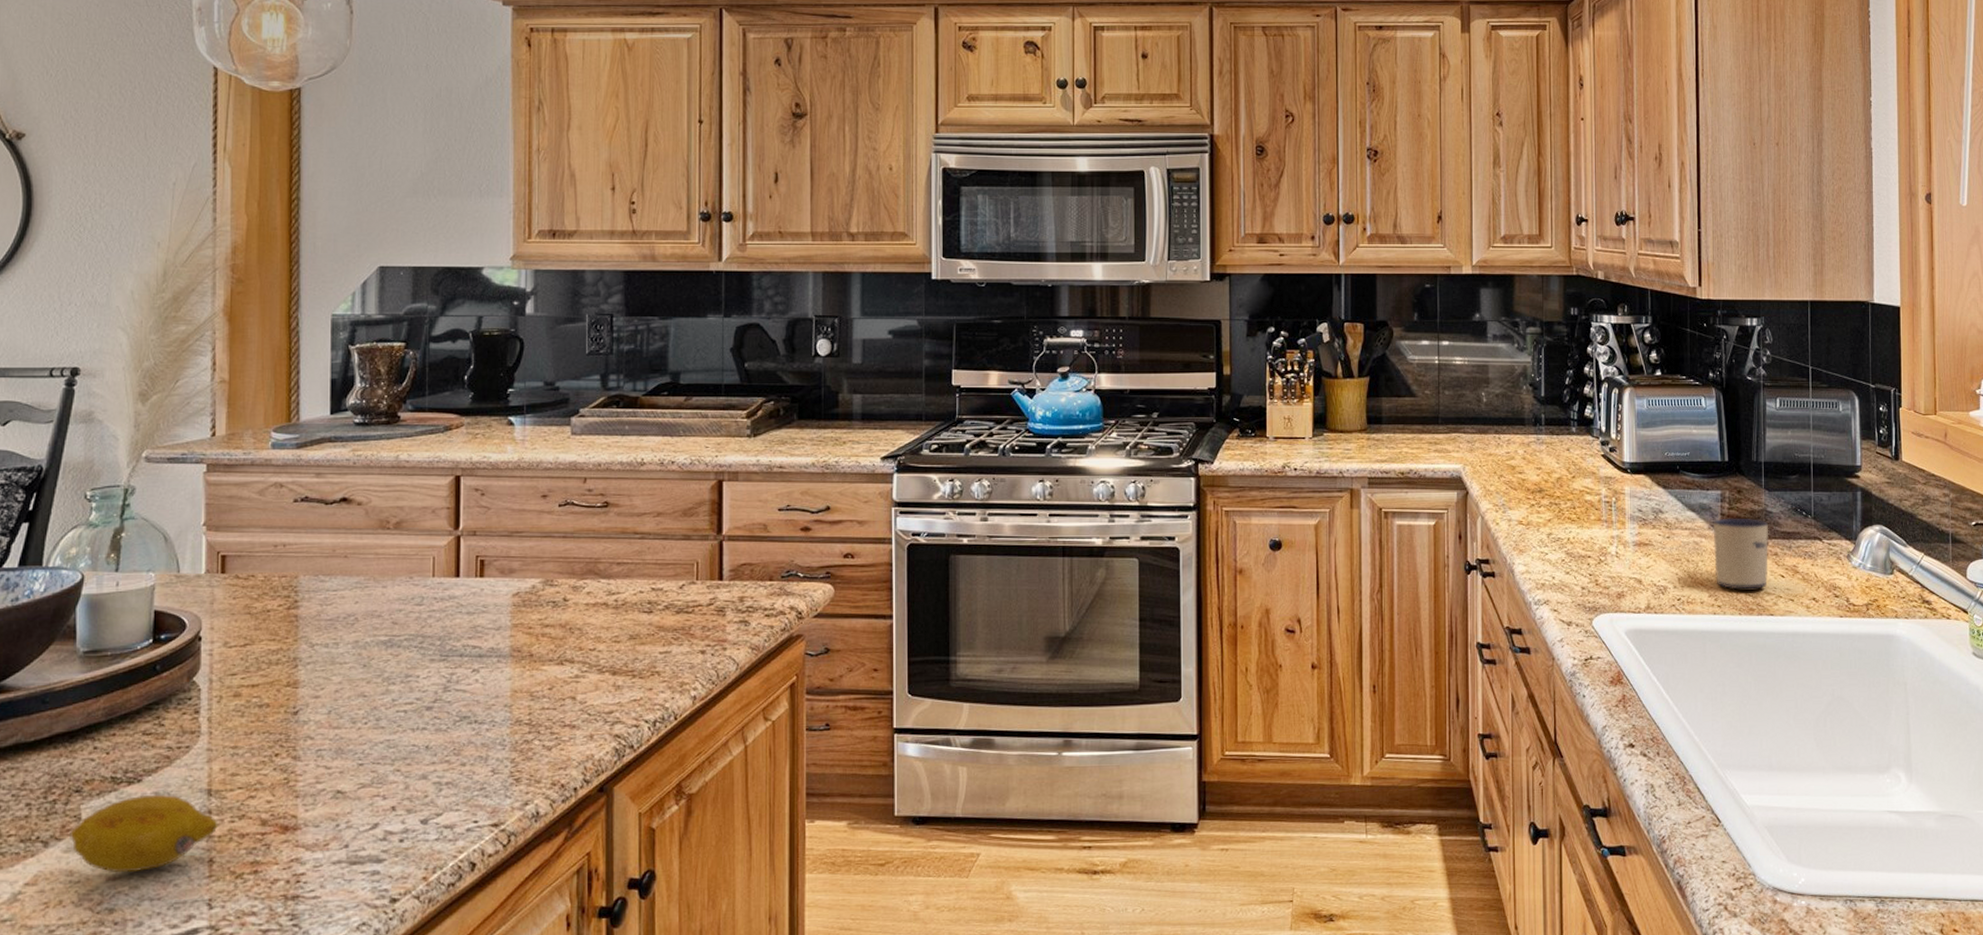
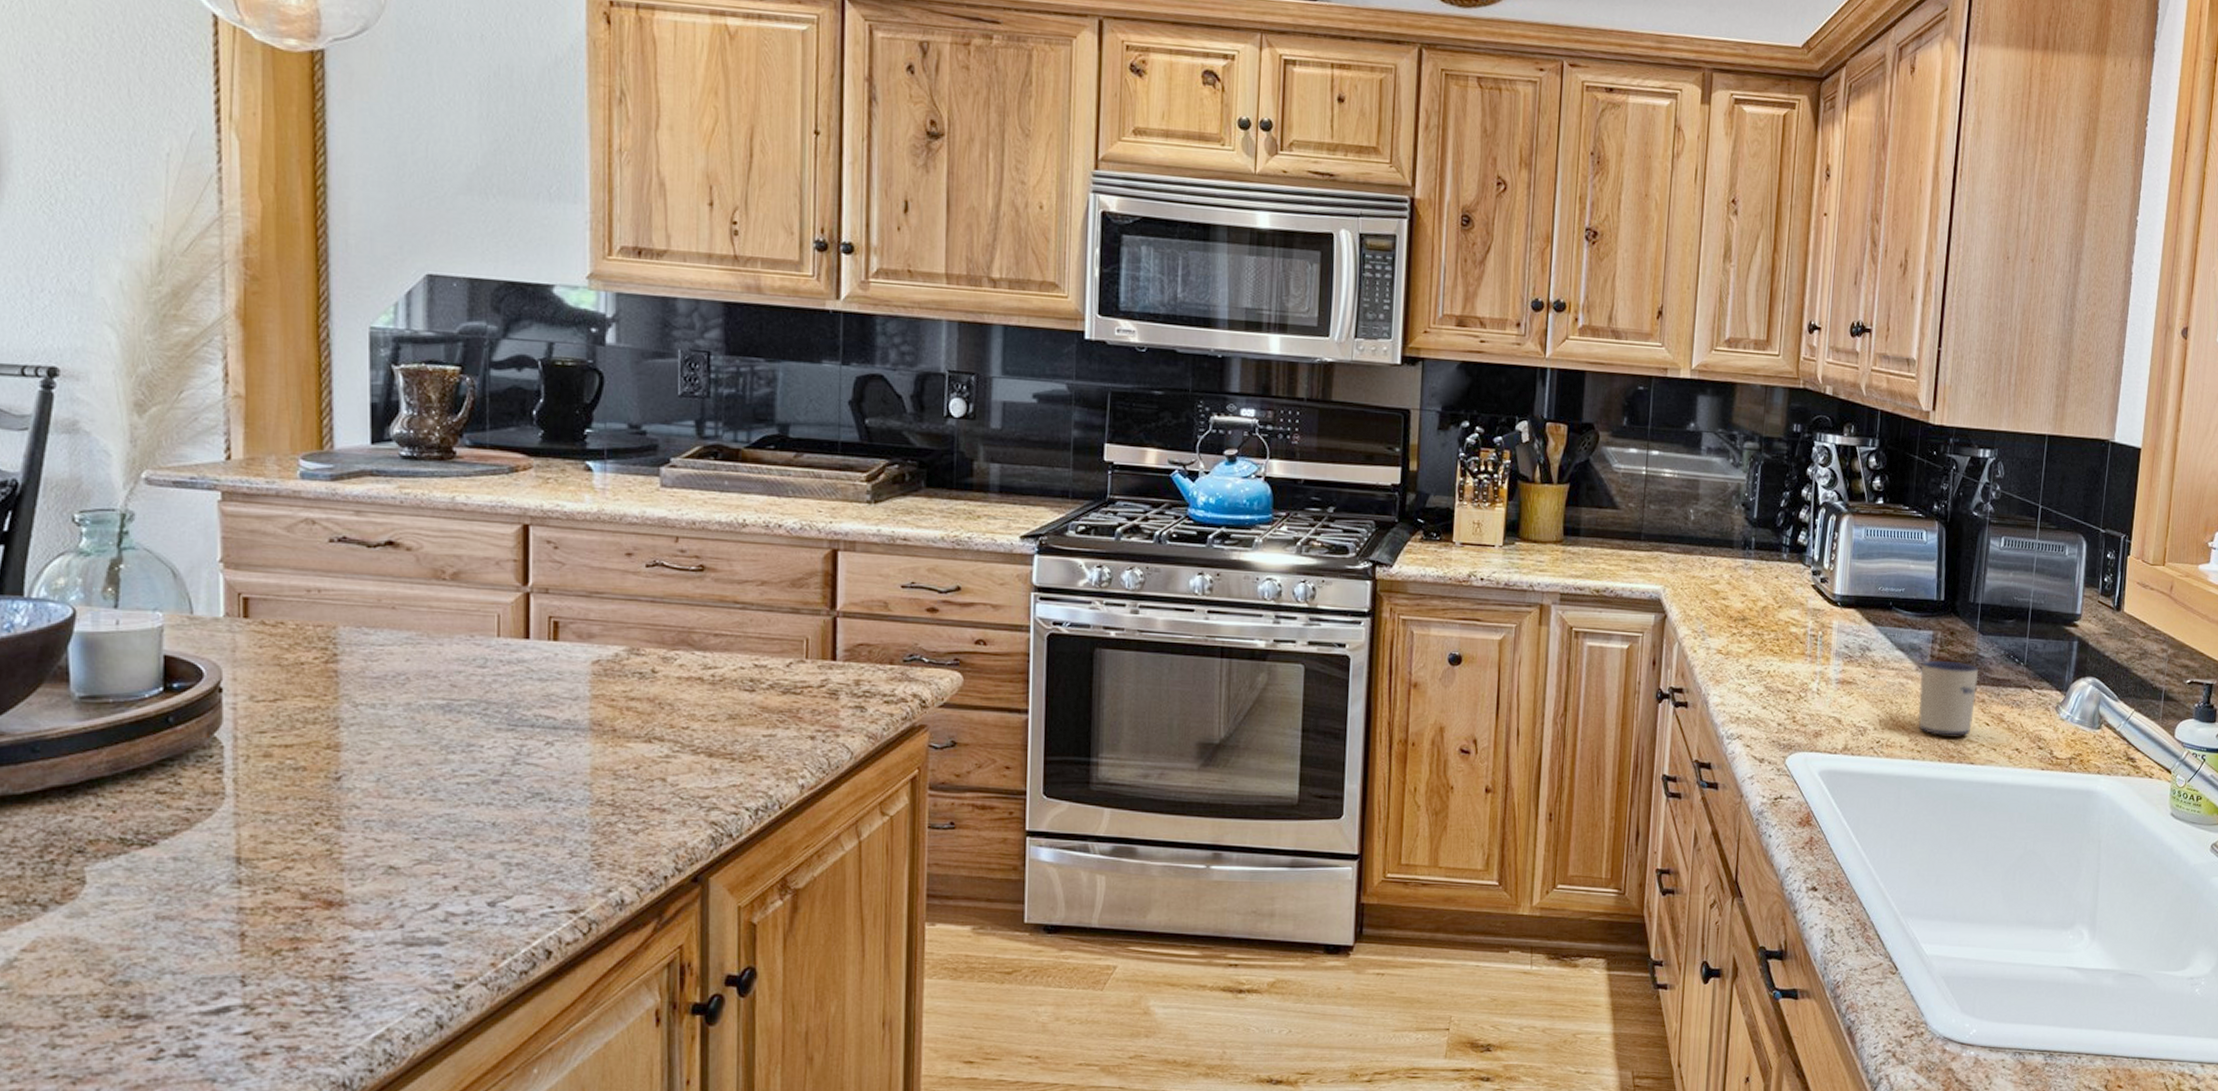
fruit: present [70,794,218,873] -> none [73,859,250,943]

